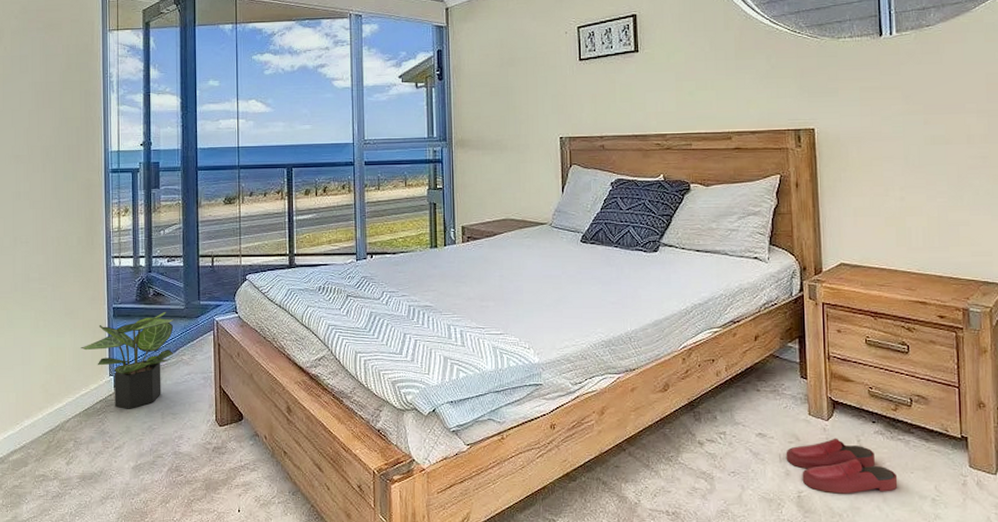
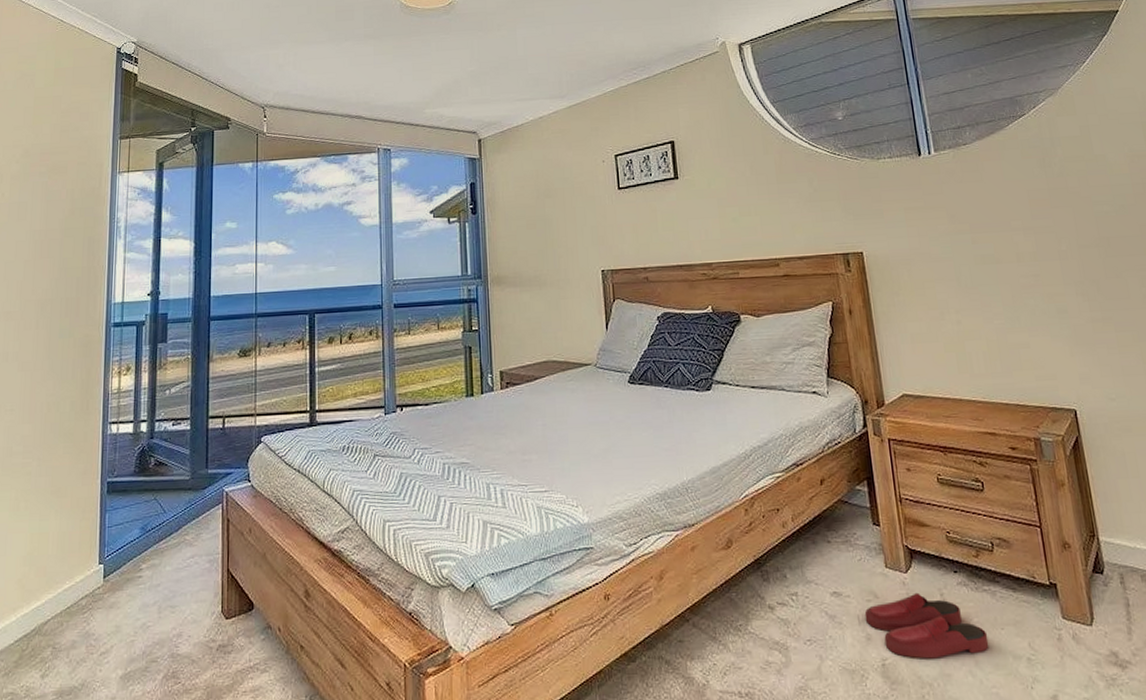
potted plant: present [80,311,175,409] -> none [66,483,178,604]

